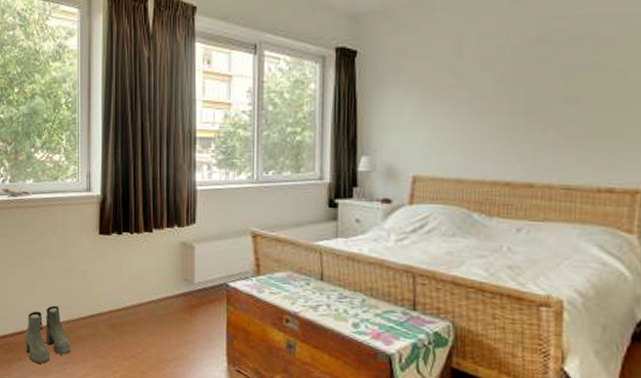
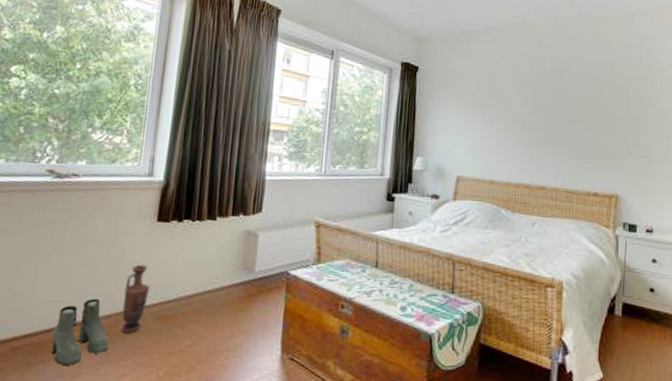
vase: none [78,275,100,339] -> present [121,264,150,334]

